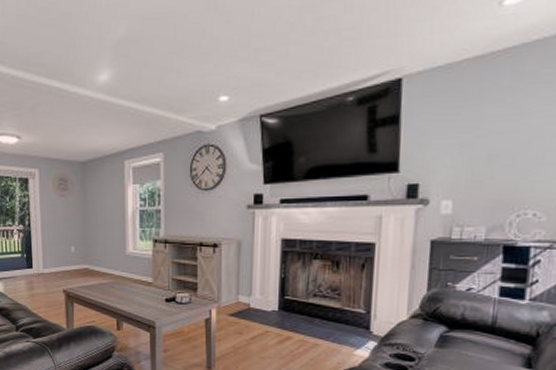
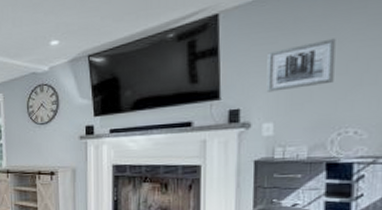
wall art: none [447,113,520,167] -> present [266,38,336,92]

